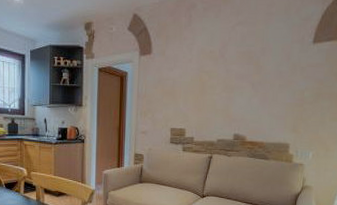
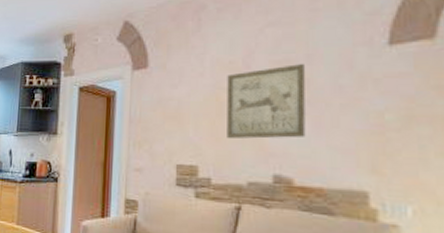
wall art: none [205,55,260,110] -> present [227,64,306,139]

